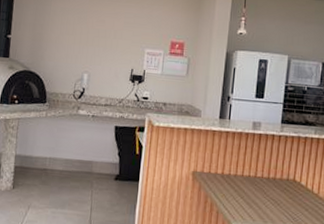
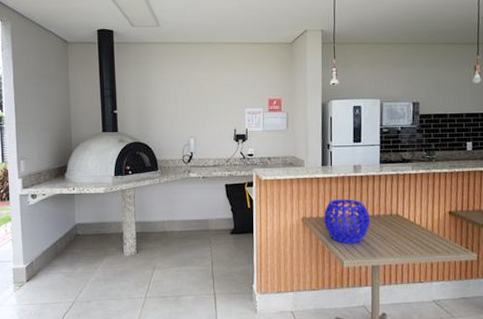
decorative bowl: none [215,155,265,206] -> present [323,198,371,244]

